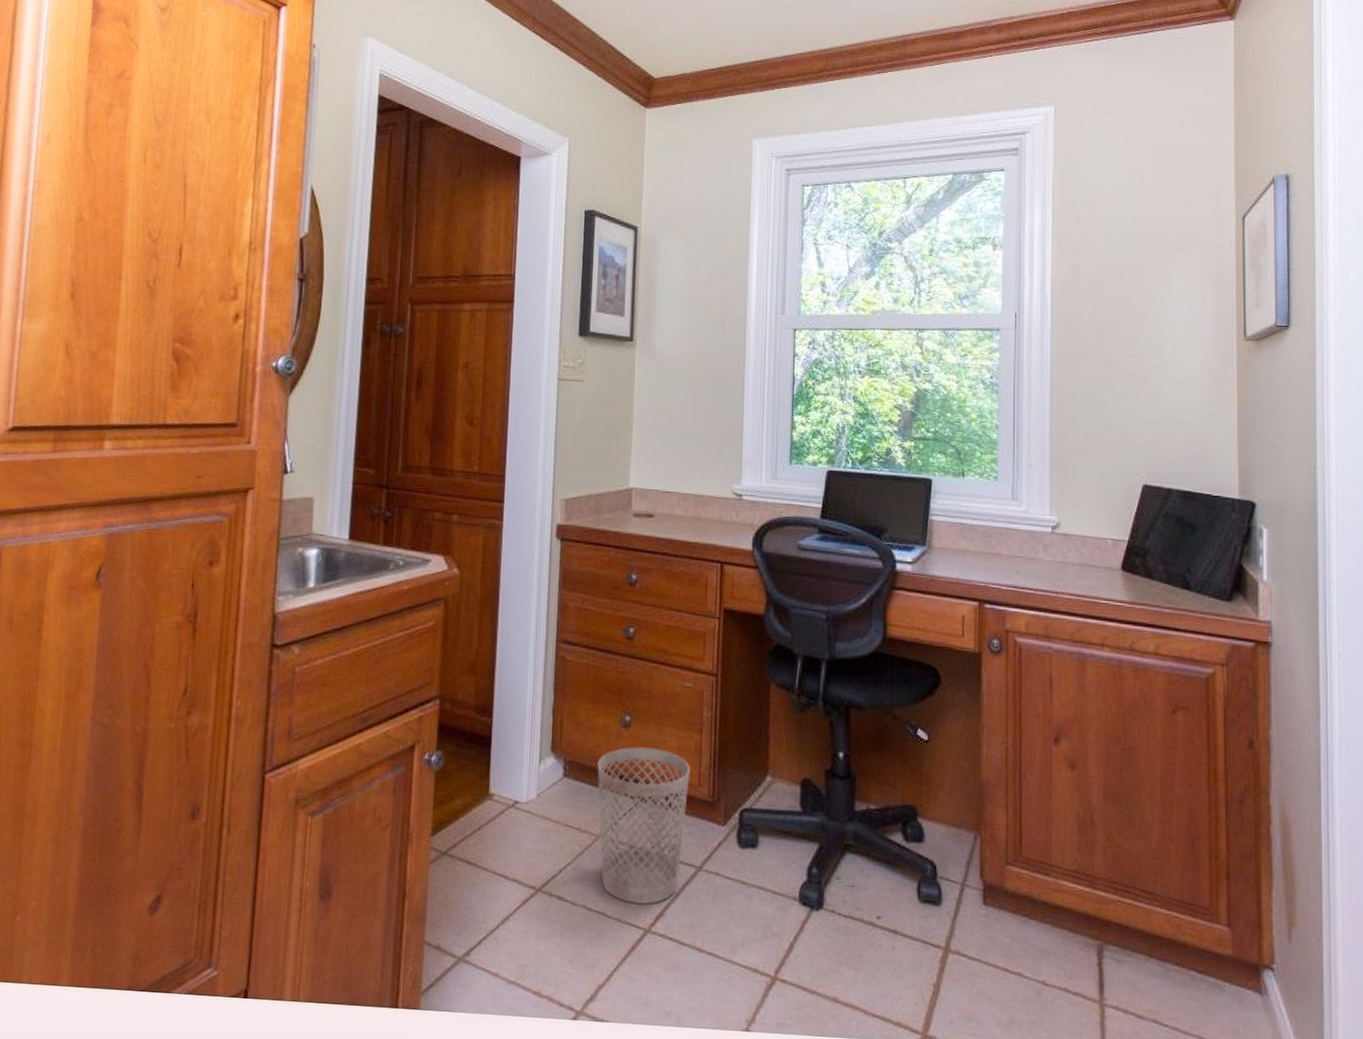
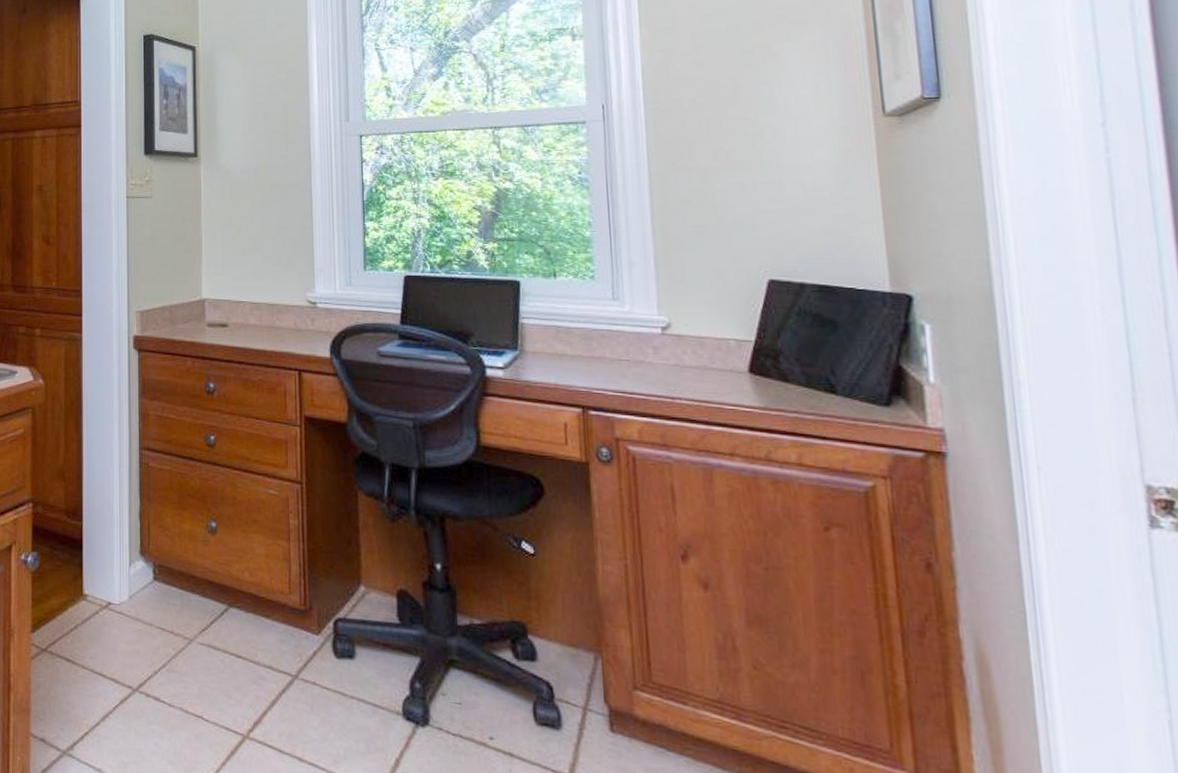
wastebasket: present [597,747,690,905] -> none [186,553,280,711]

